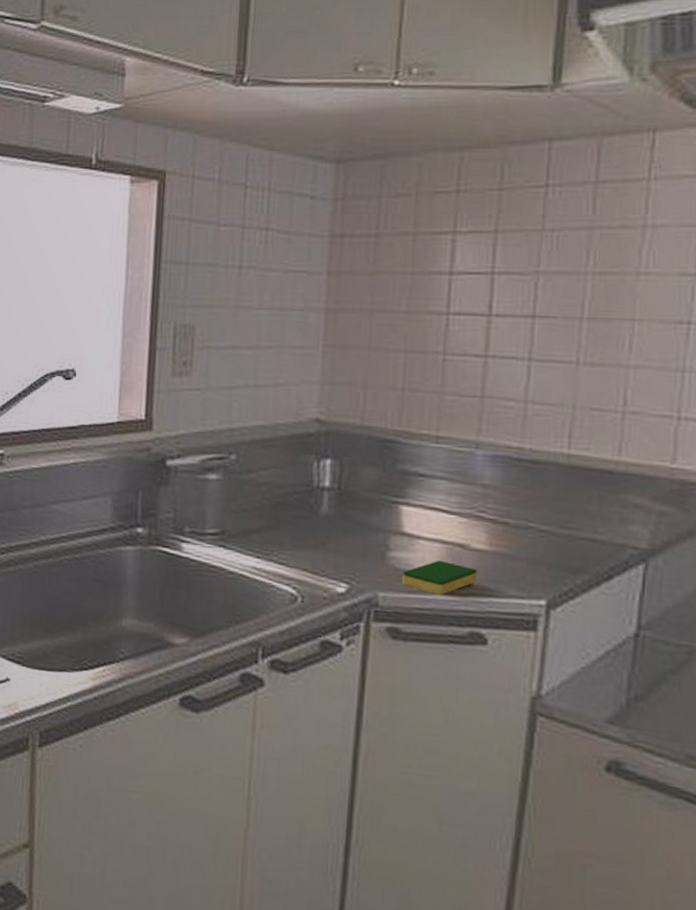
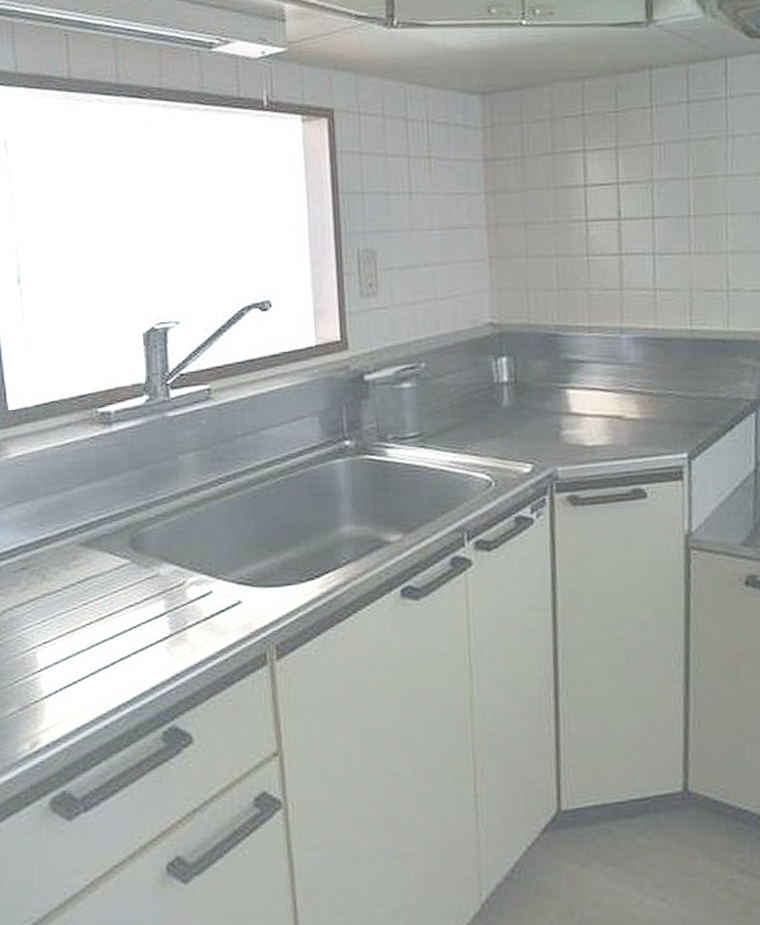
dish sponge: present [402,559,477,595] -> none [575,432,634,462]

